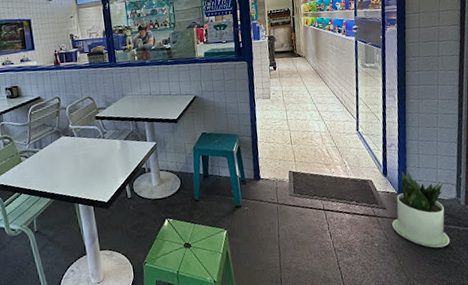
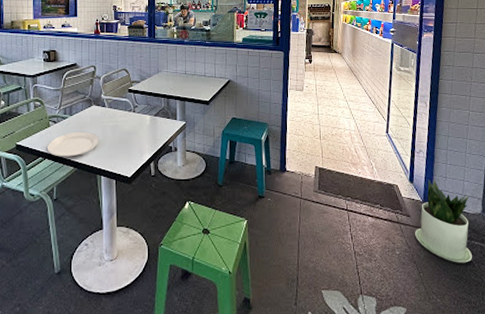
plate: none [21,162,73,191] -> present [47,131,99,157]

